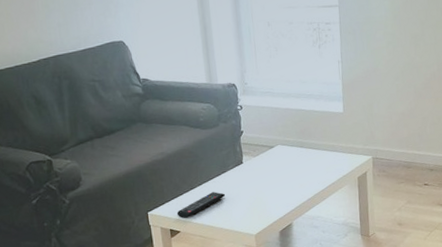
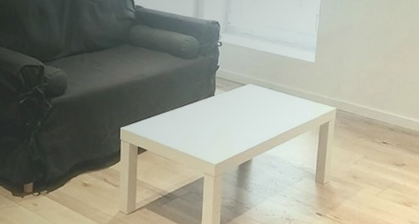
remote control: present [176,192,225,219] -> none [146,118,193,139]

